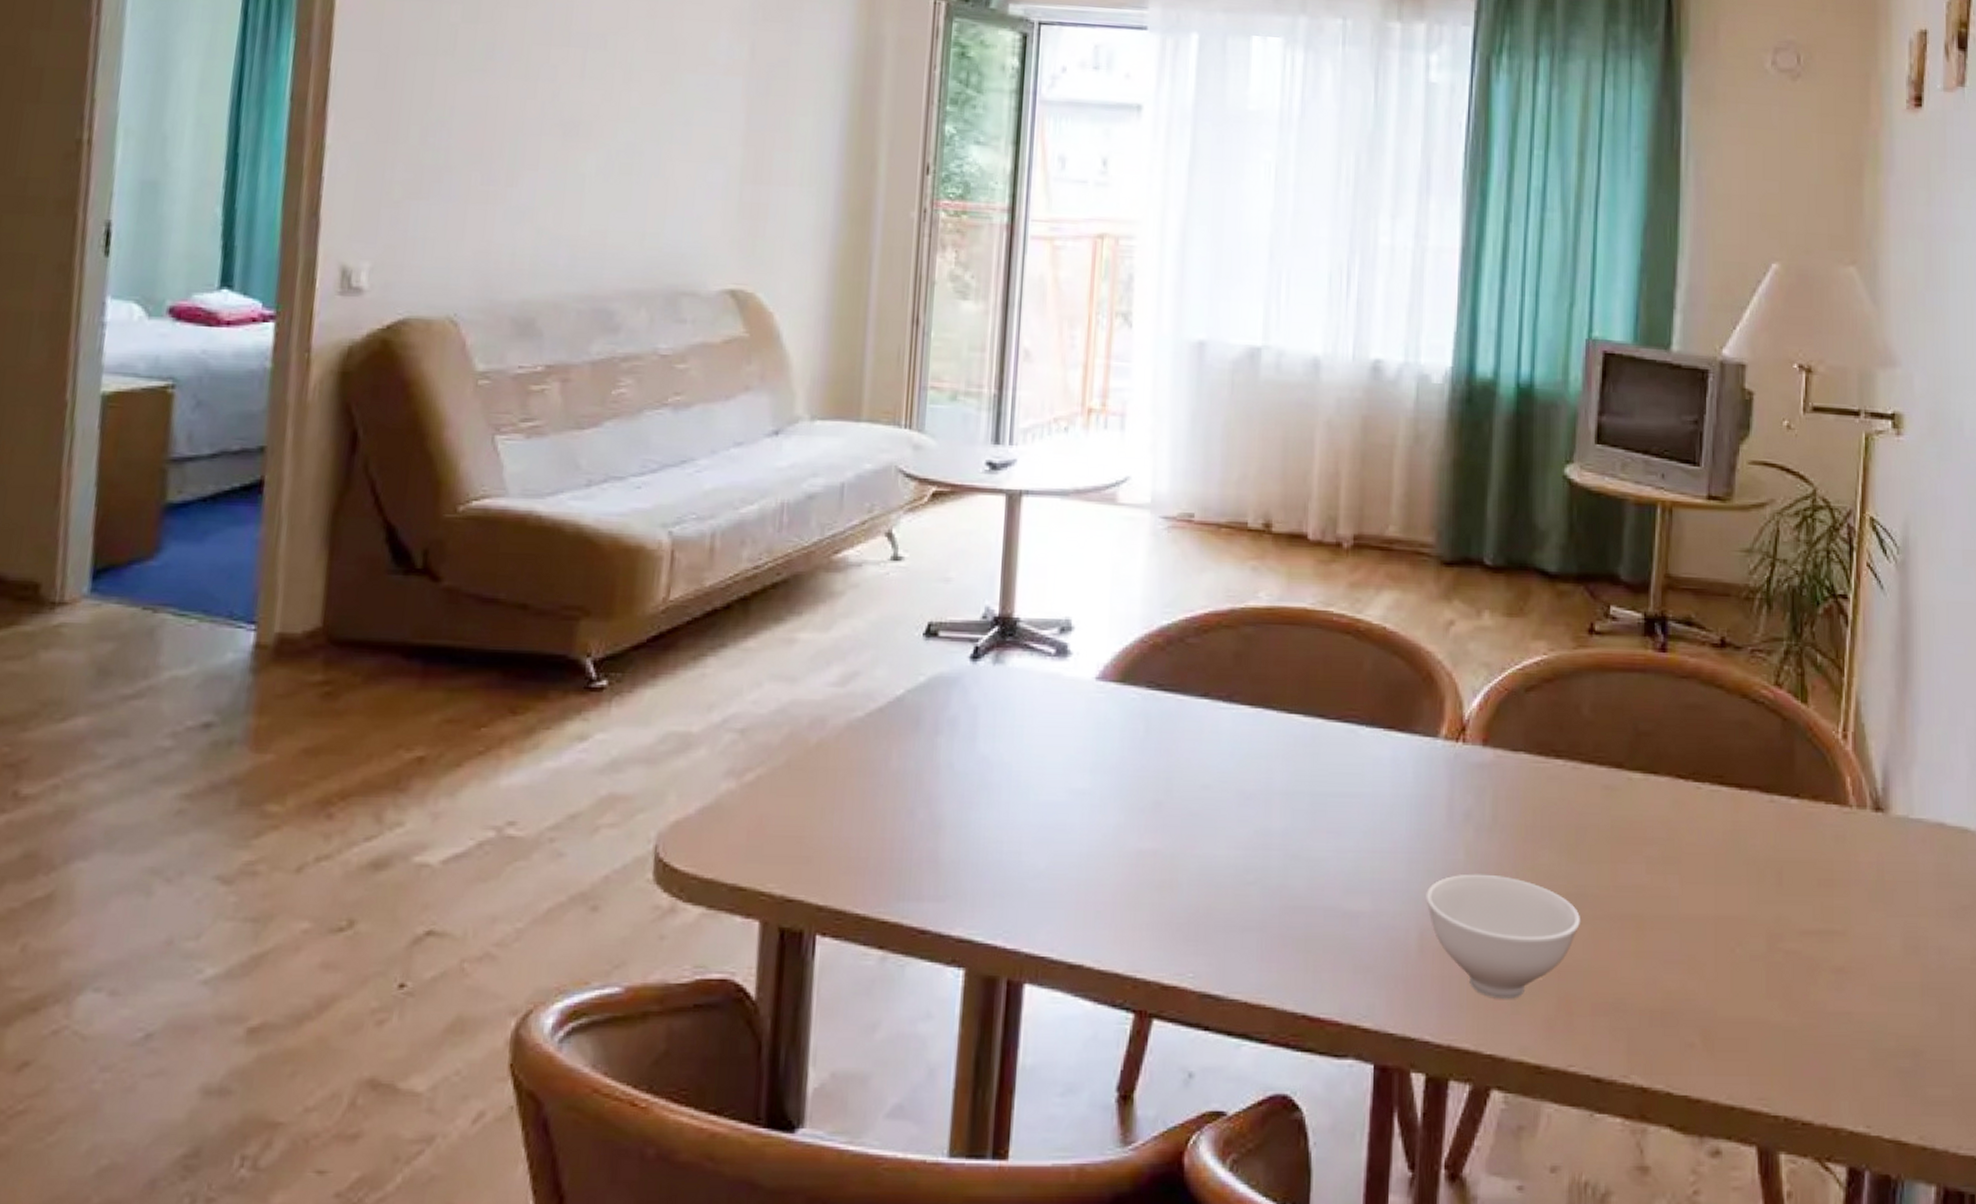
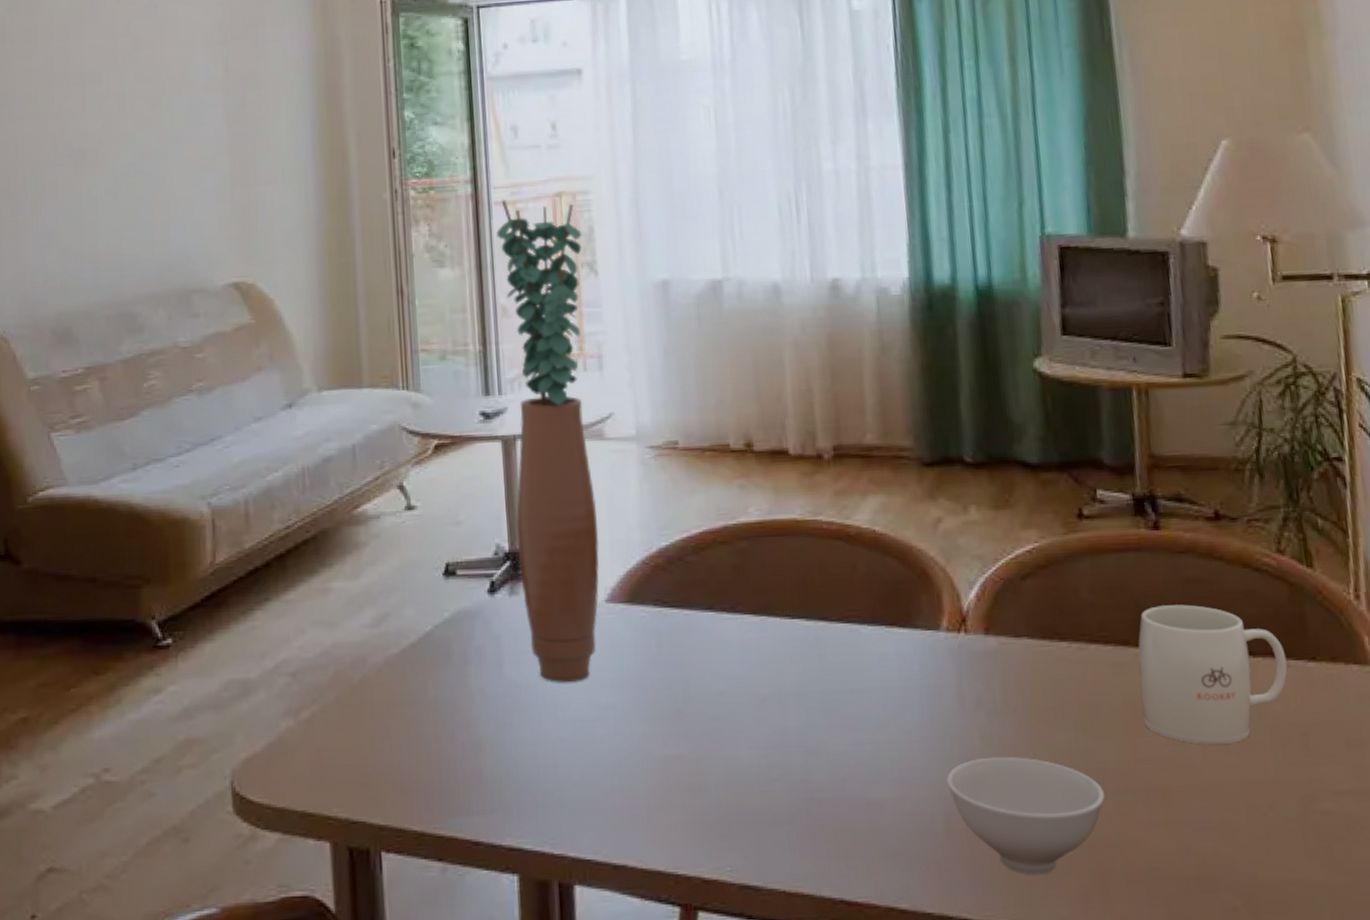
vase: none [1007,234,1121,764] -> present [496,200,600,683]
mug: none [1628,730,1771,876] -> present [1137,604,1288,745]

